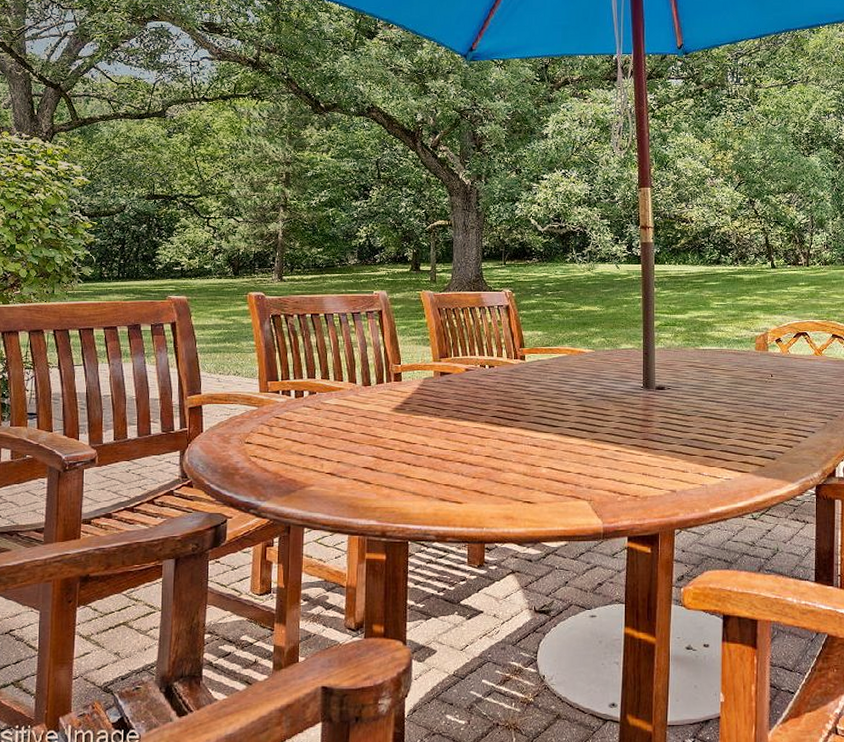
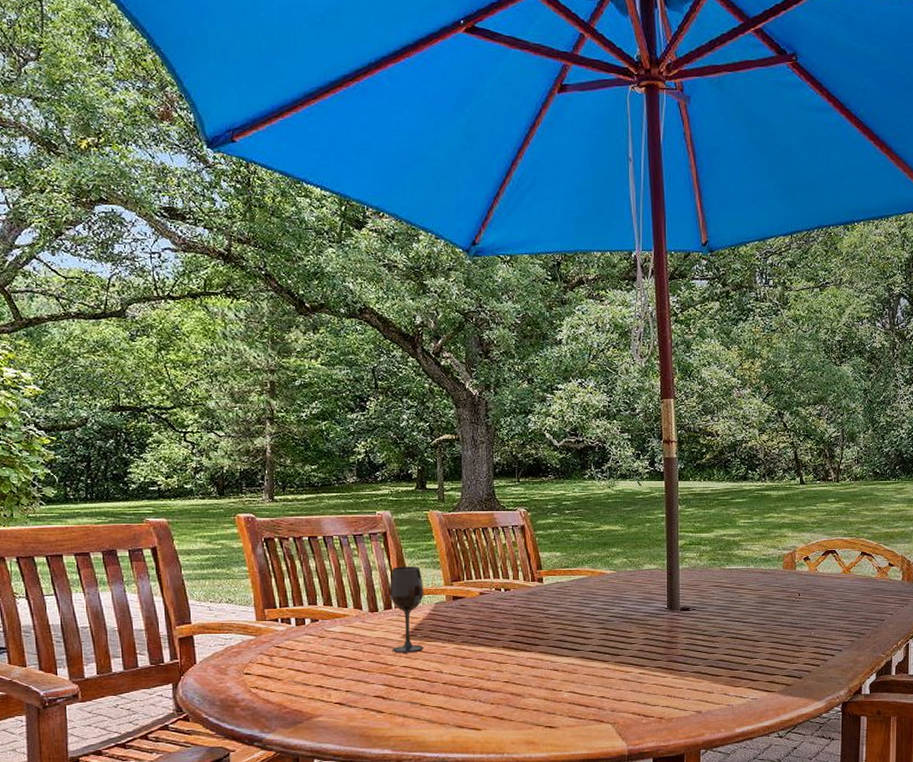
wine glass: none [381,343,413,426] -> present [389,567,424,653]

